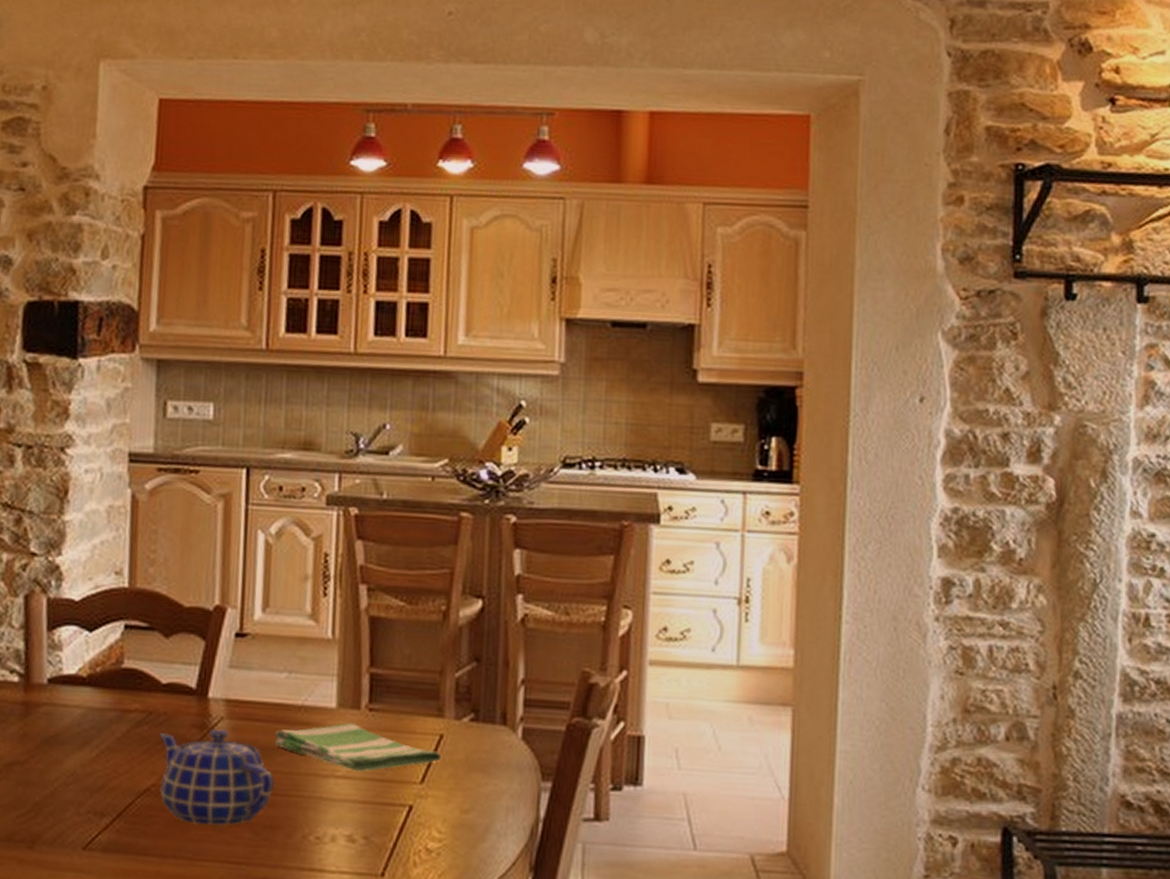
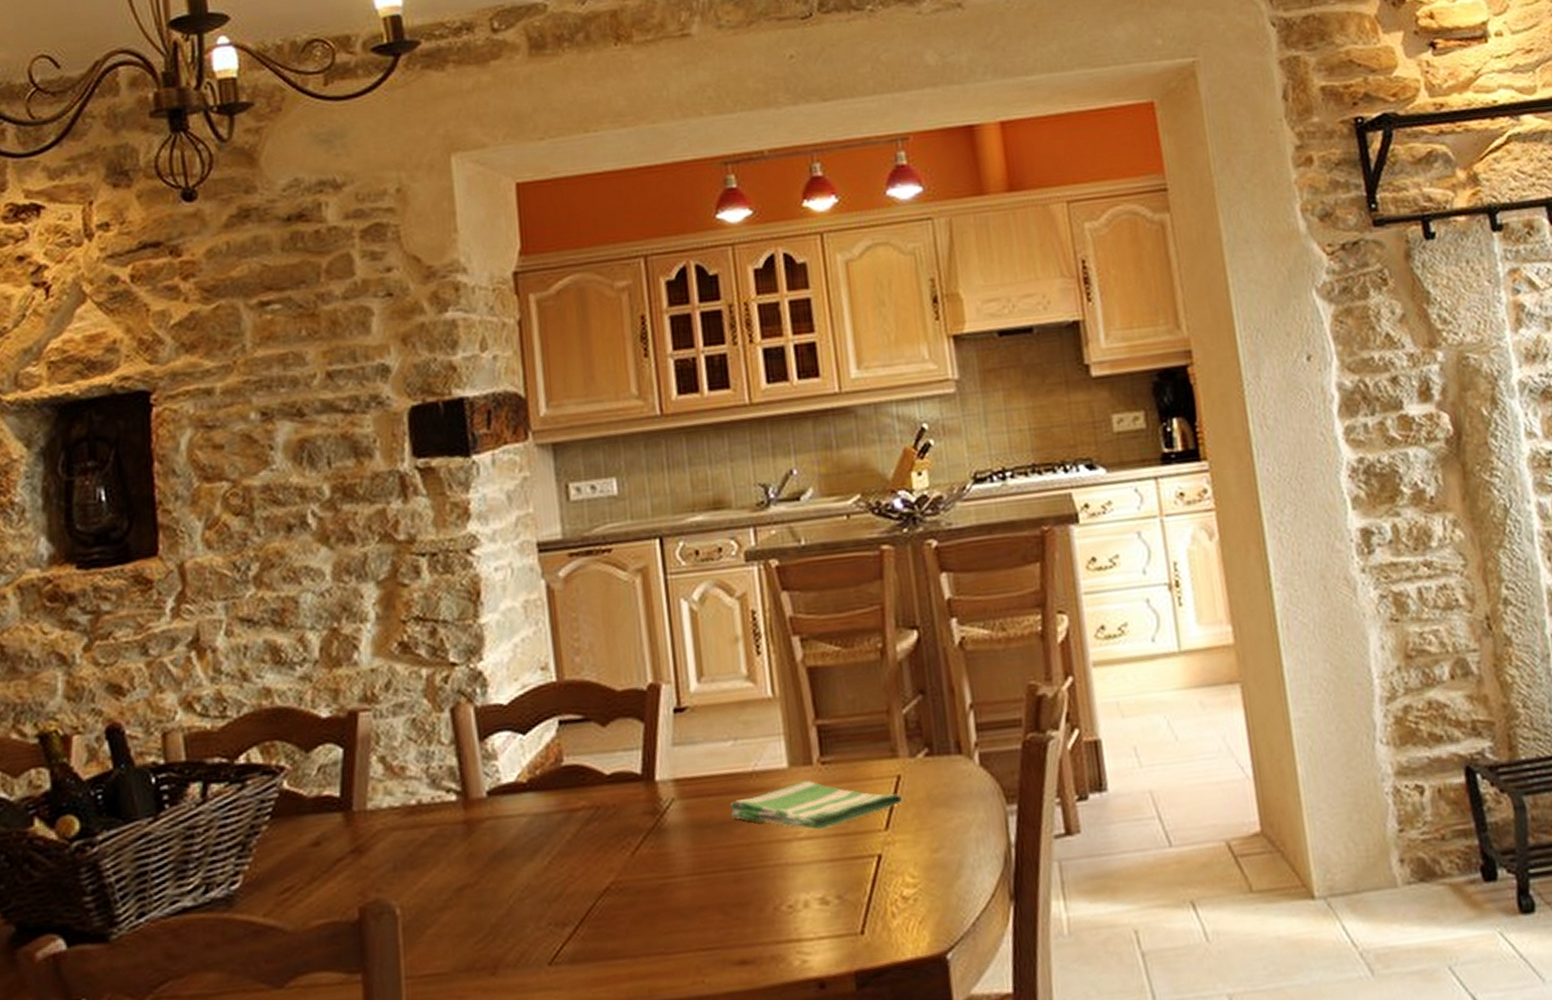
teapot: present [159,729,275,826] -> none [611,811,738,917]

